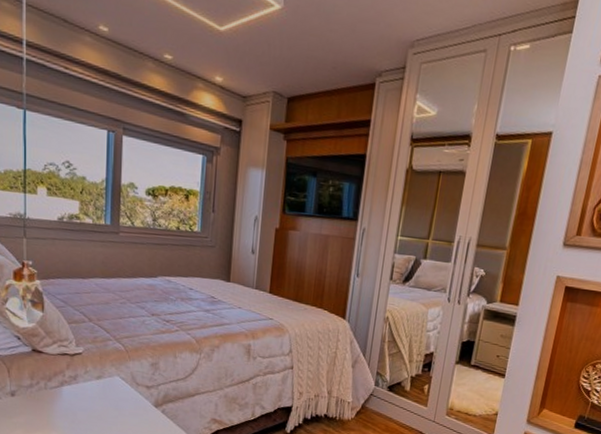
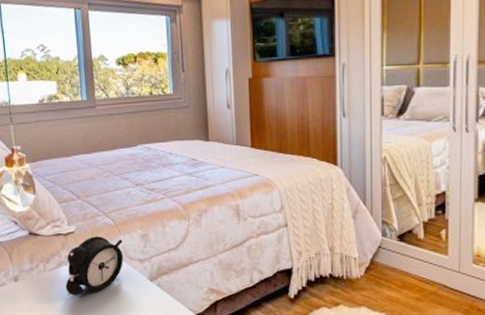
alarm clock: none [66,359,132,416] -> present [65,236,124,296]

